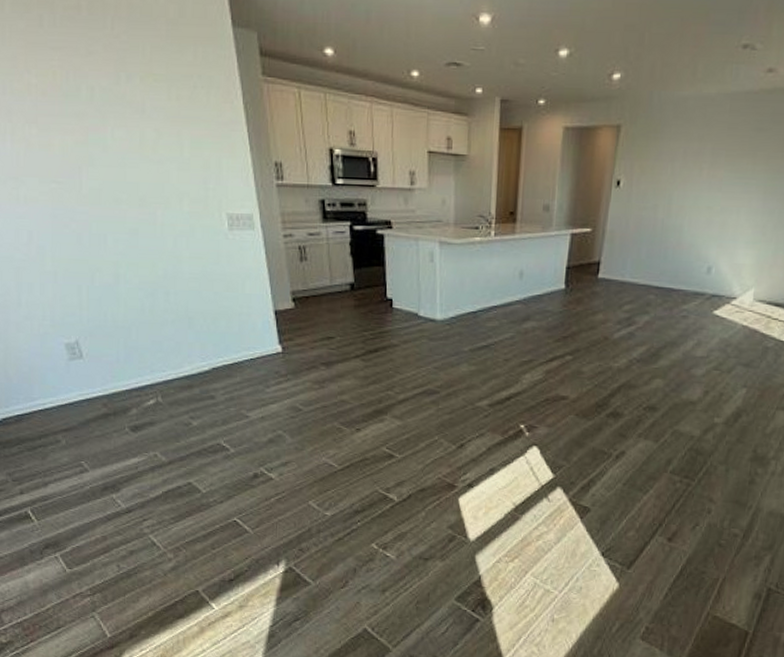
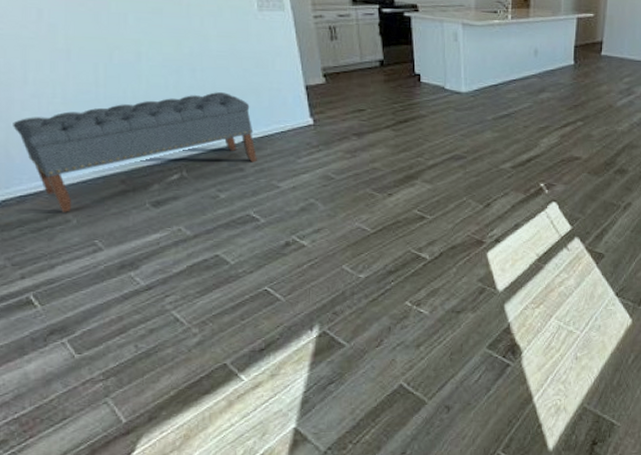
bench: none [10,316,227,433] -> present [13,92,257,212]

